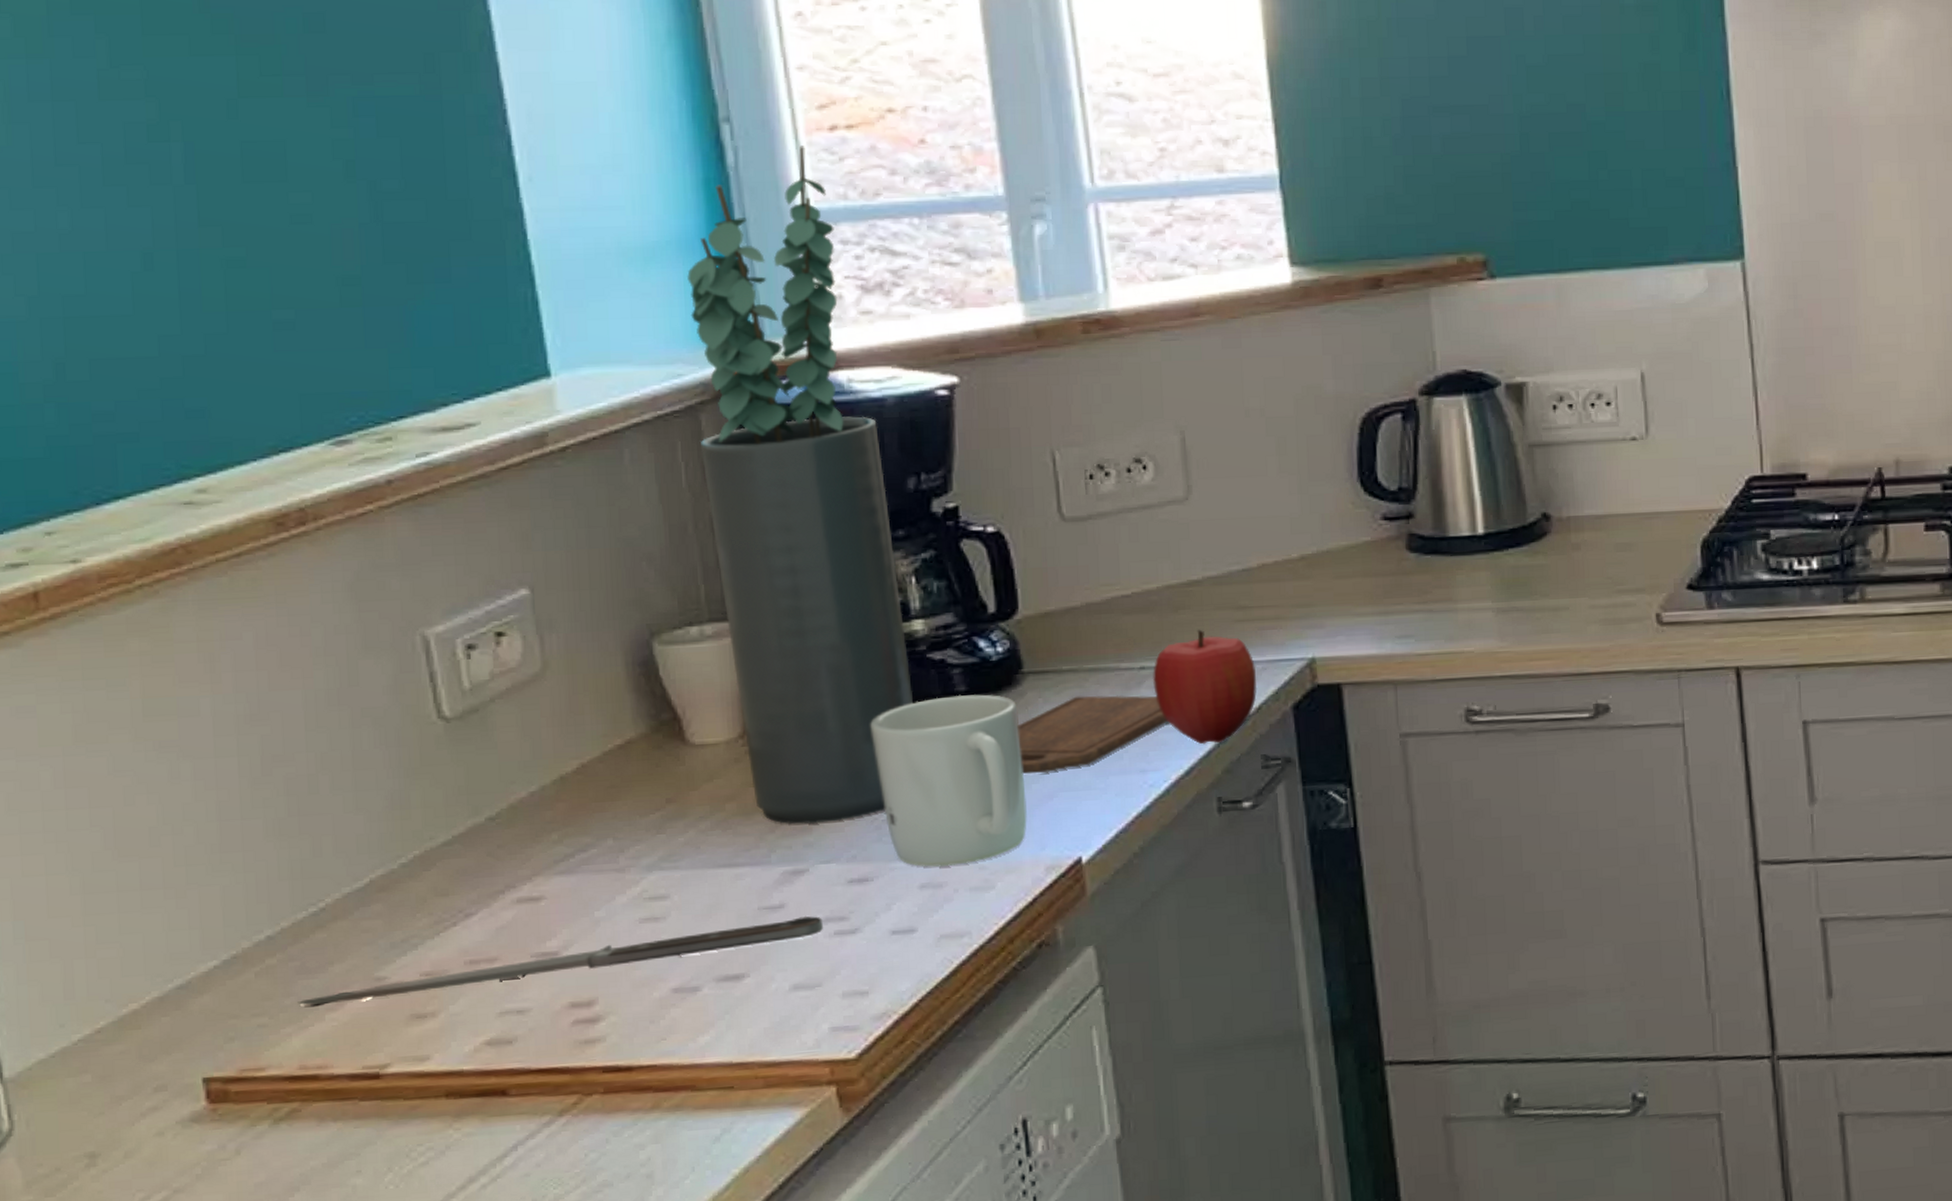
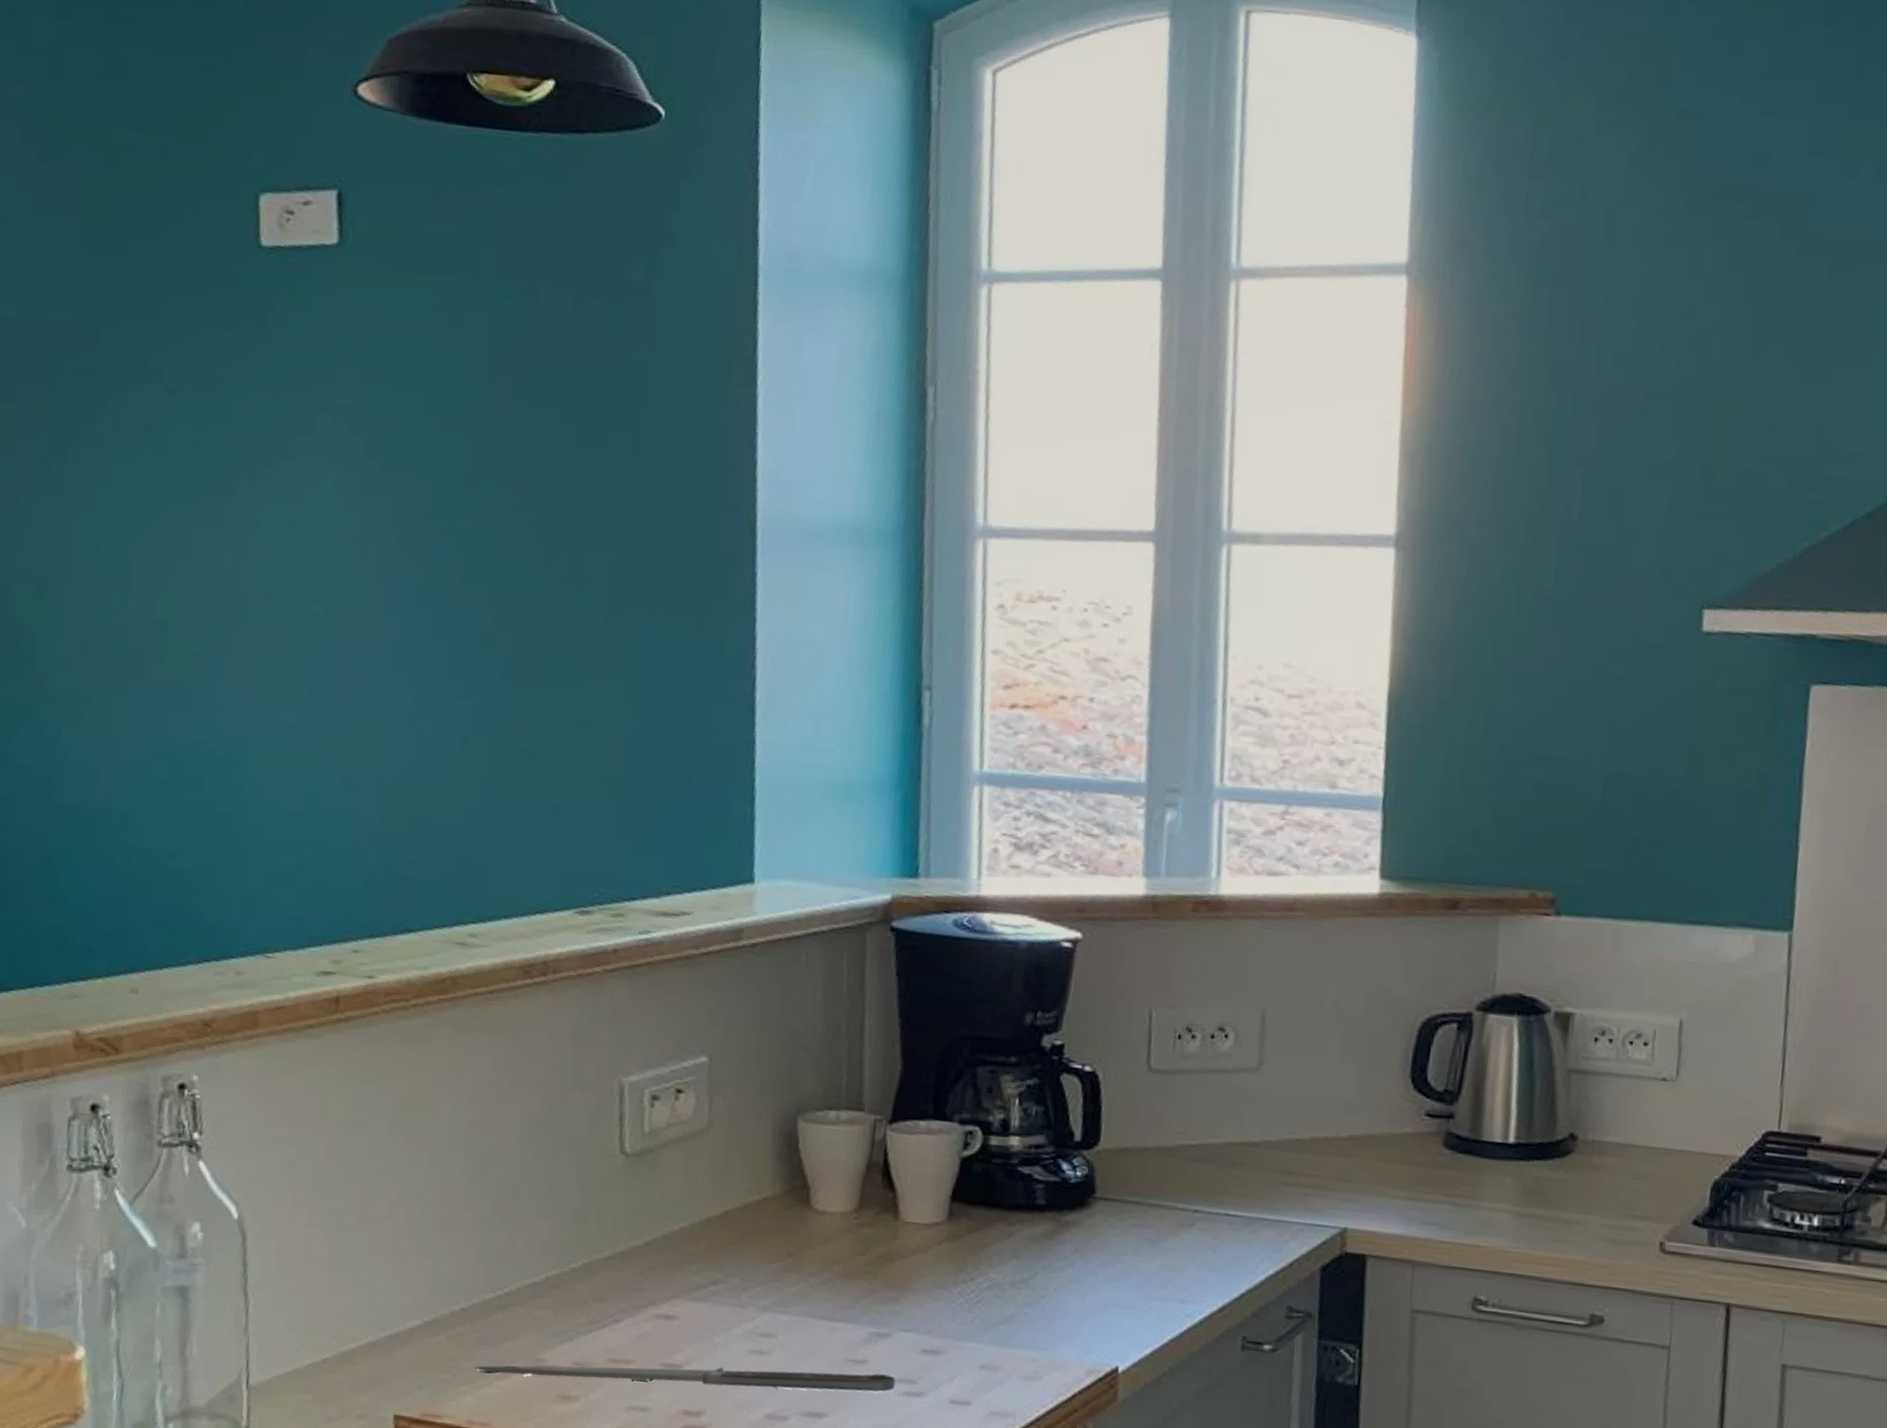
vase: present [687,145,914,825] -> none [857,717,1009,1298]
mug: present [870,694,1027,868] -> none [960,1206,1086,1354]
cutting board: present [1017,695,1168,775] -> none [1080,1225,1211,1288]
fruit: present [1152,629,1258,745] -> none [1203,1185,1294,1288]

